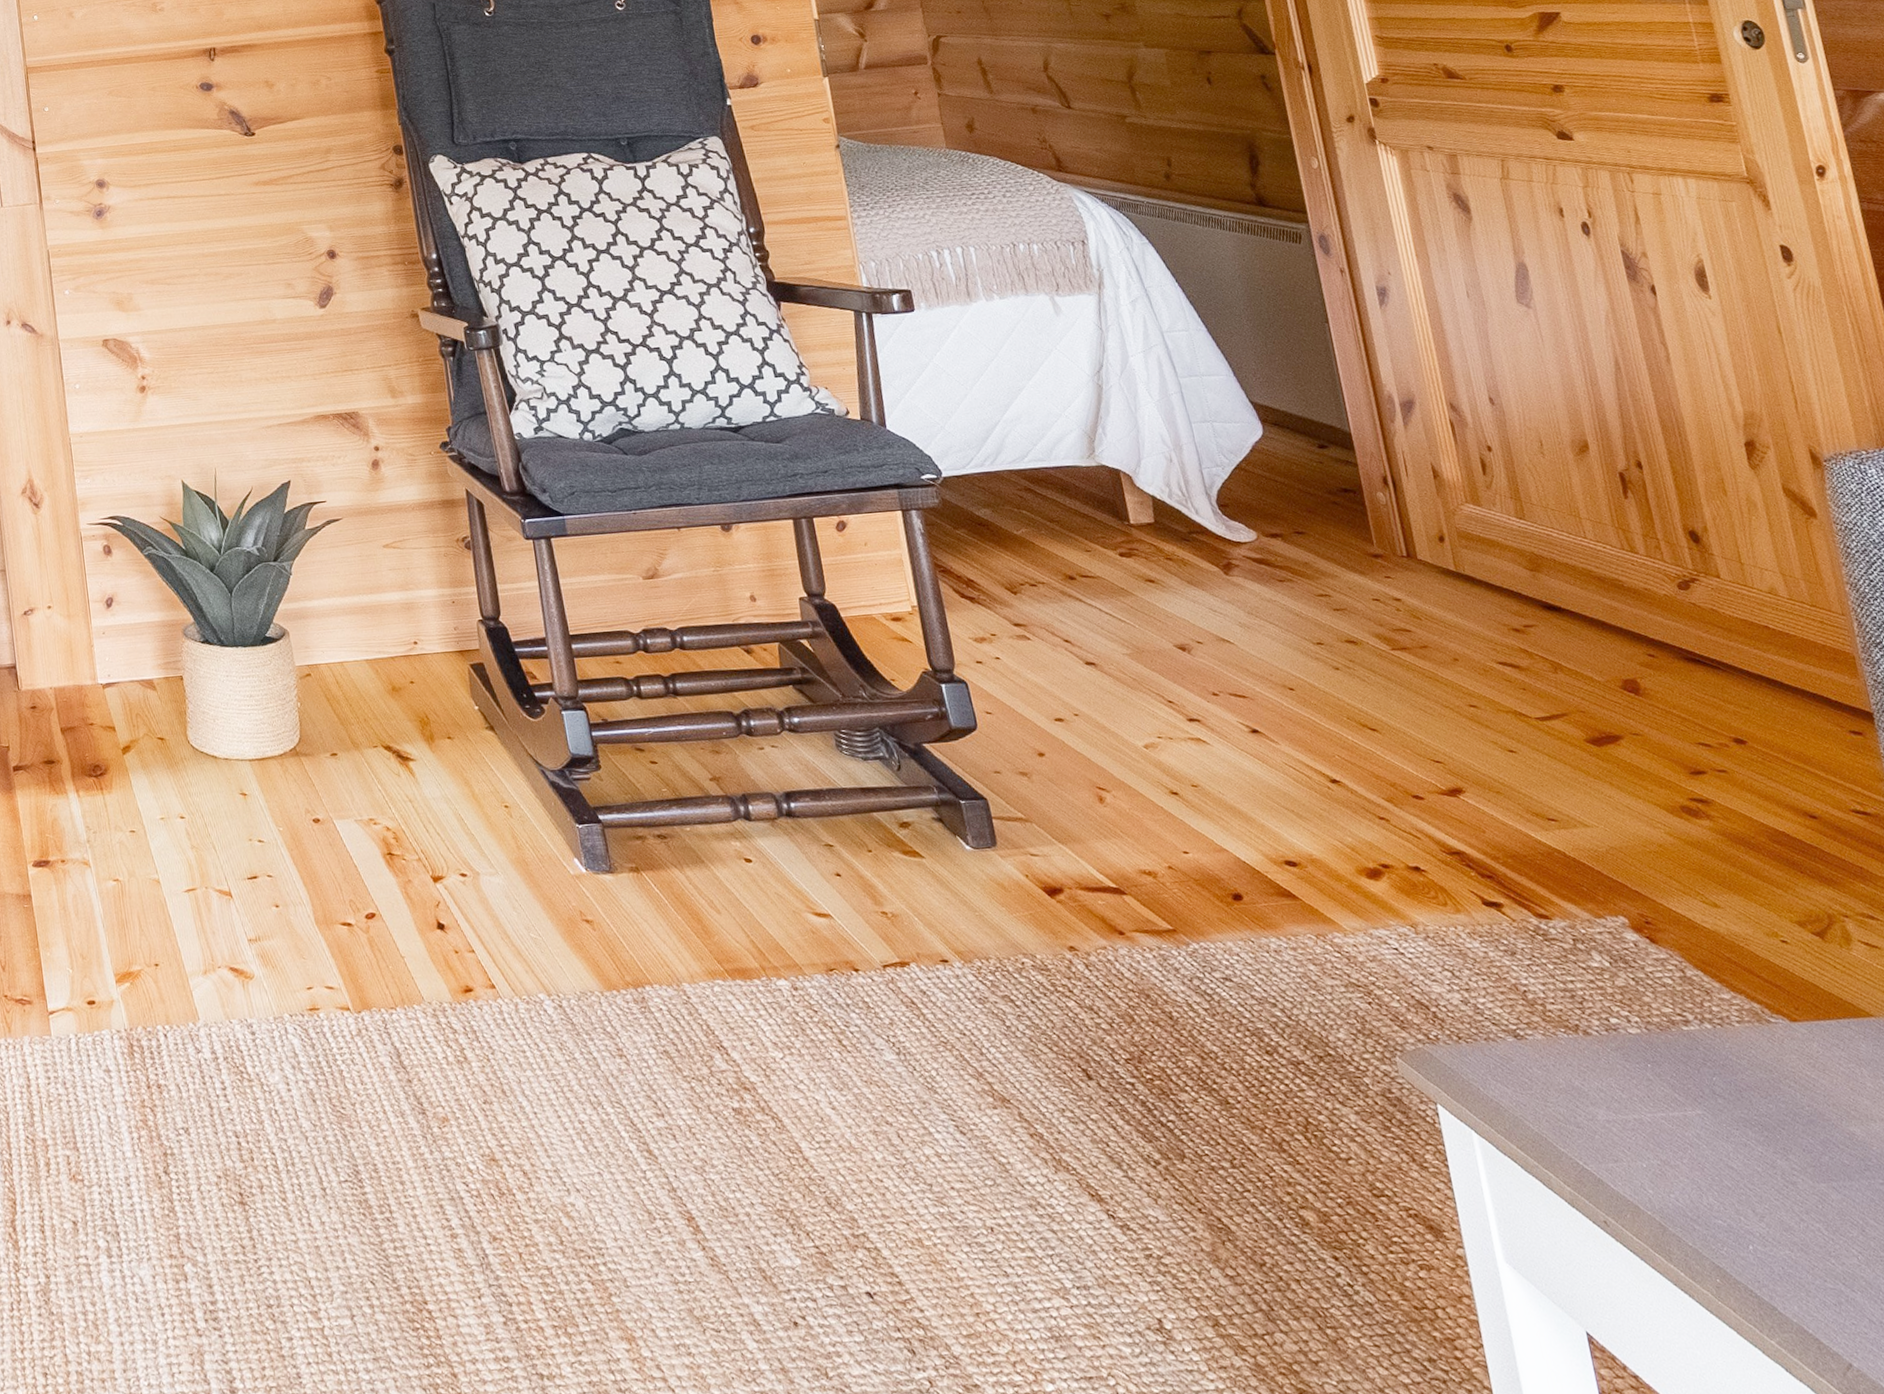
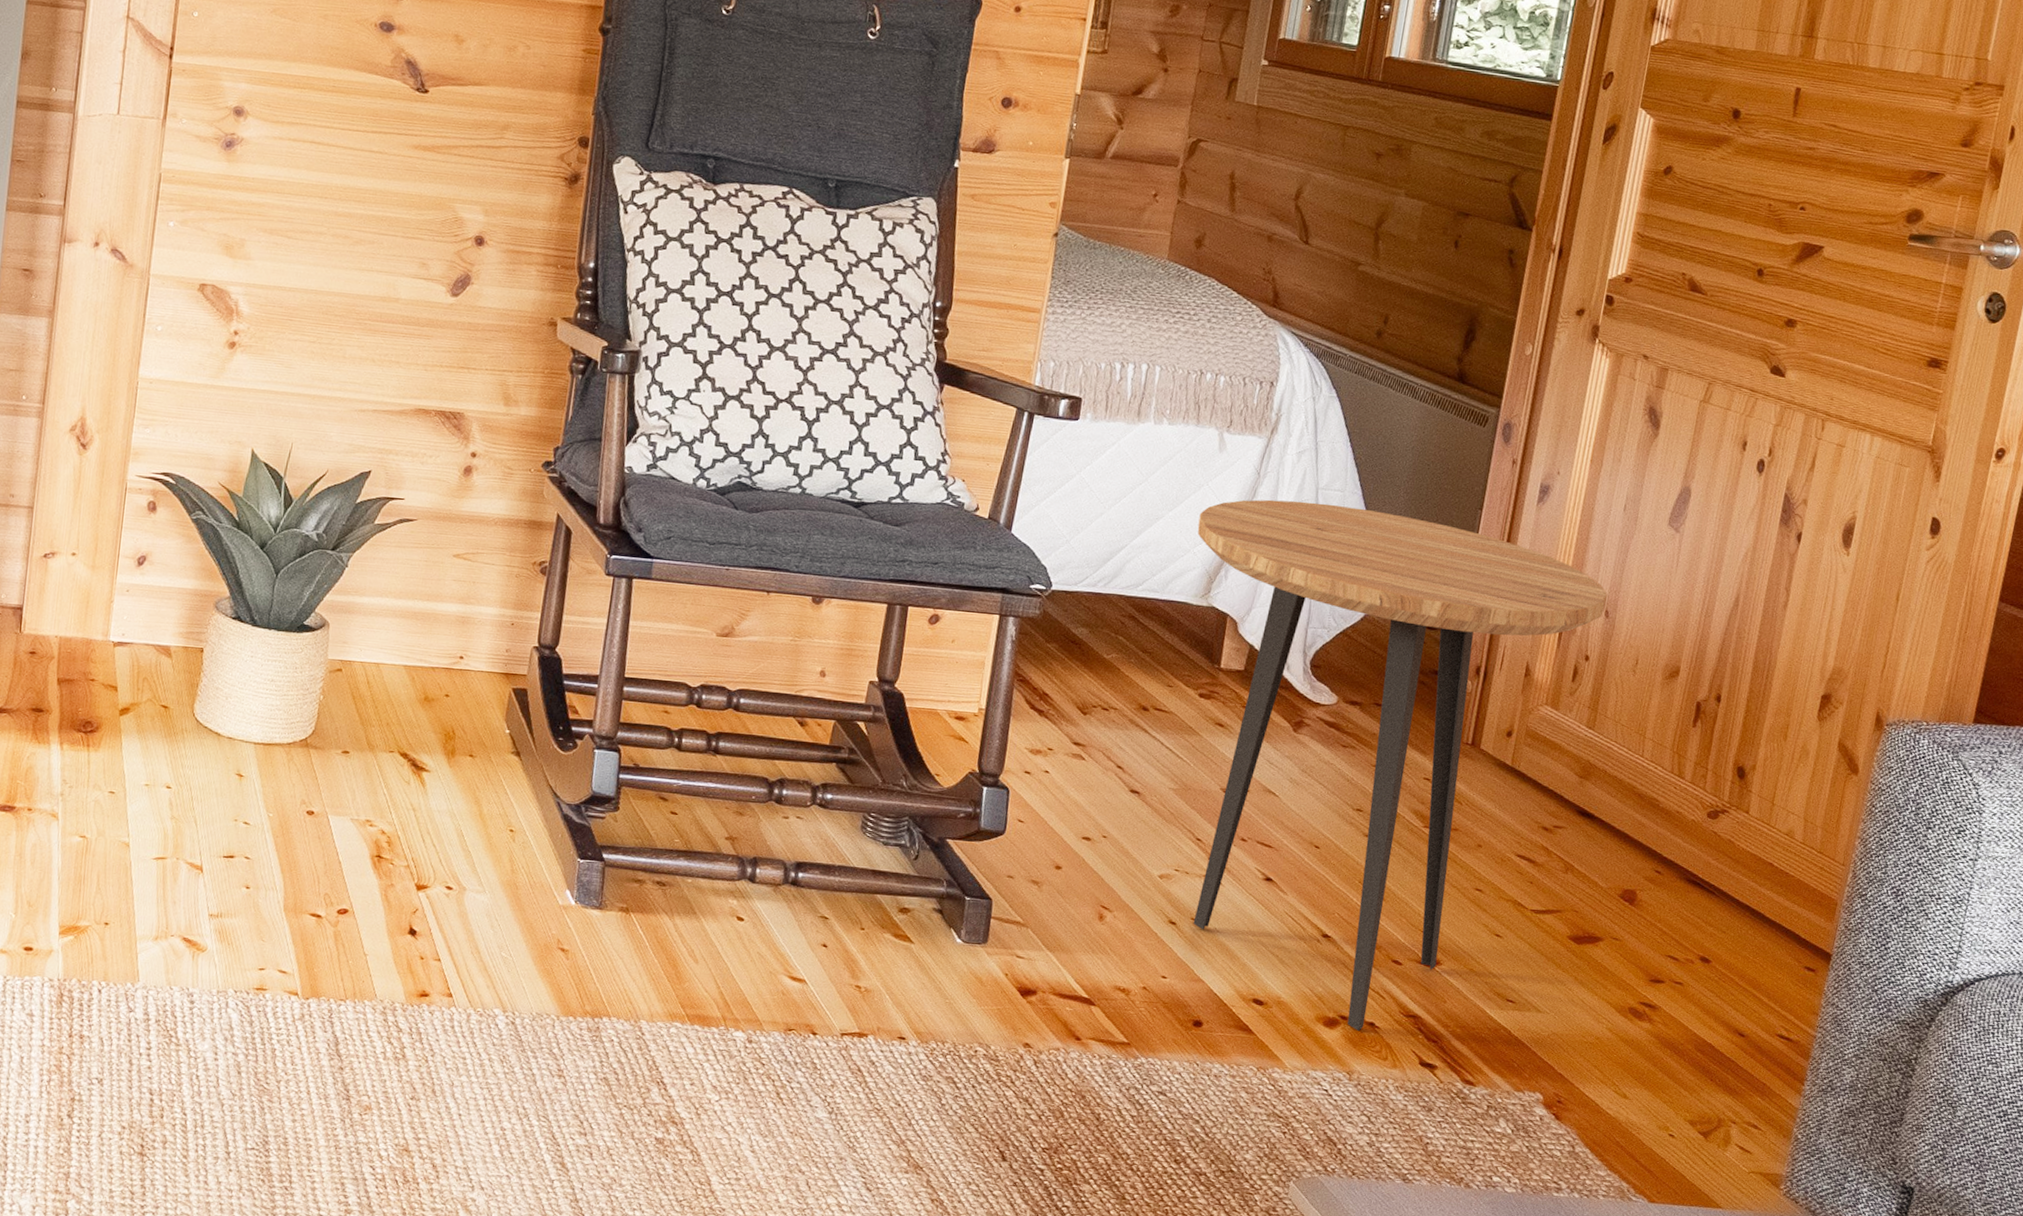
side table: none [1058,342,1488,878] -> present [1193,499,1608,1031]

